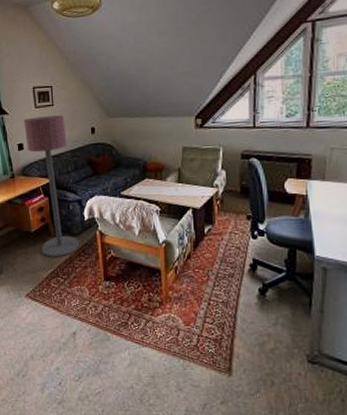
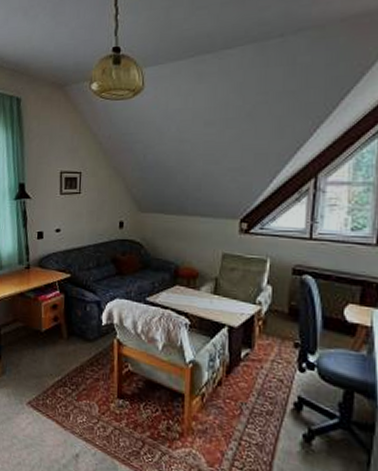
floor lamp: present [23,115,79,257] -> none [46,204,93,364]

